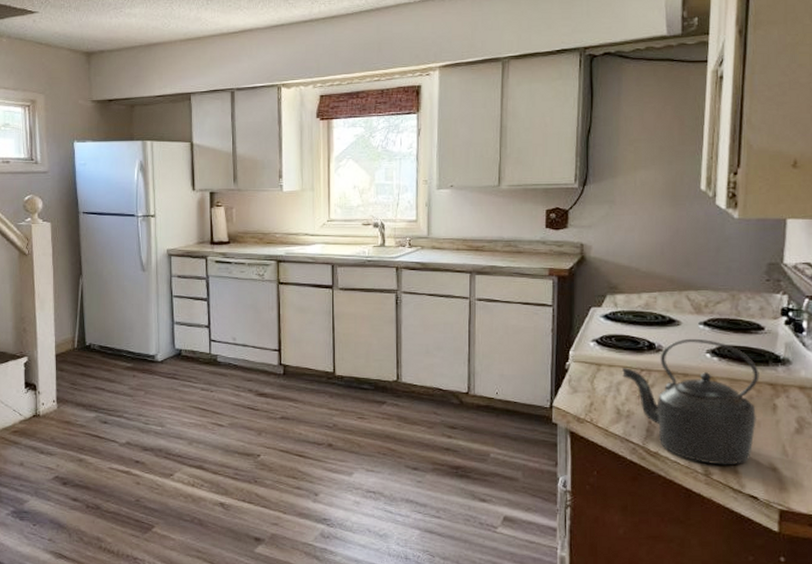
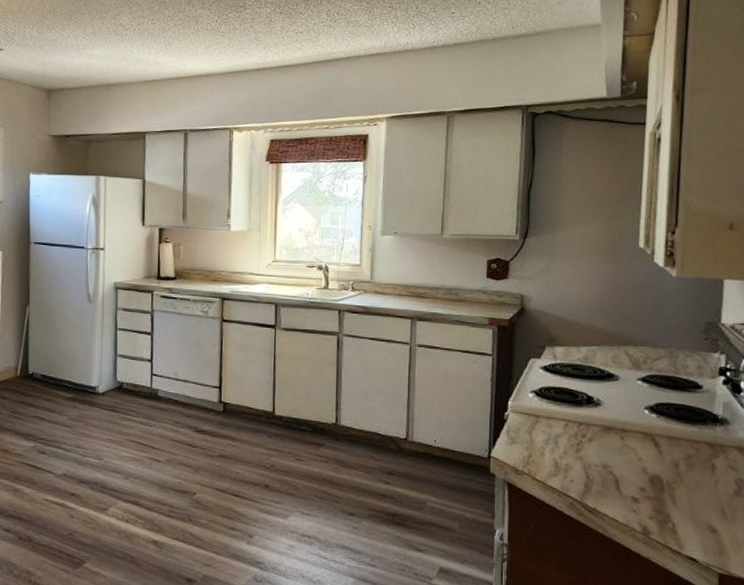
kettle: present [622,338,759,465] -> none [561,394,698,525]

